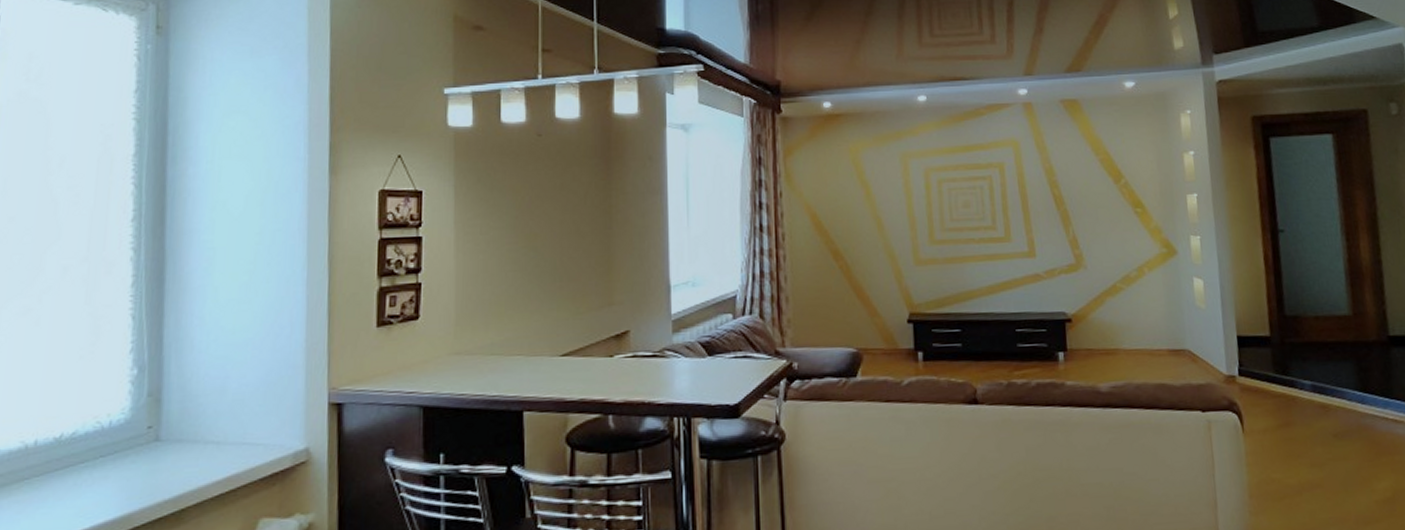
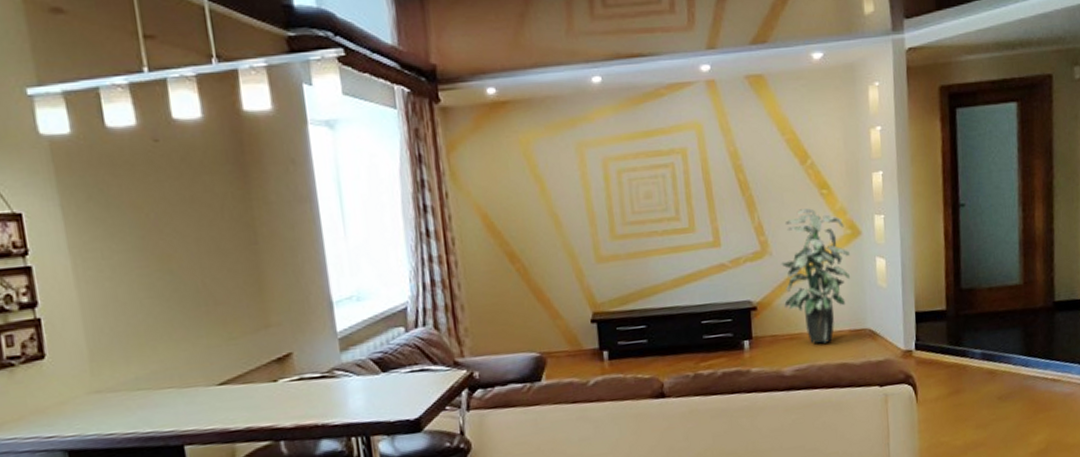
indoor plant: none [1096,225,1167,361] -> present [781,208,850,344]

